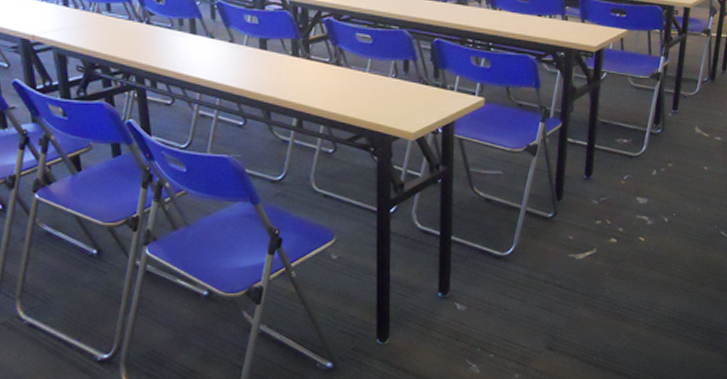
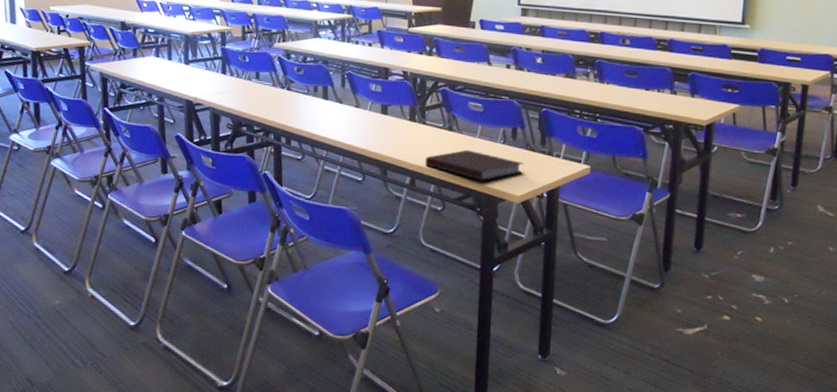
notebook: none [313,85,418,119] -> present [425,149,525,181]

